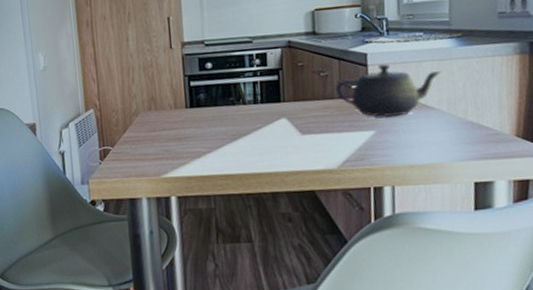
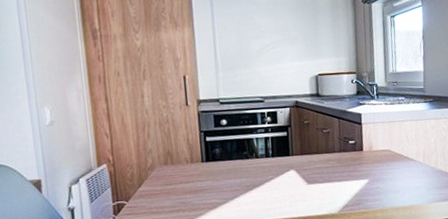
teapot: present [335,64,442,118] -> none [336,123,419,168]

